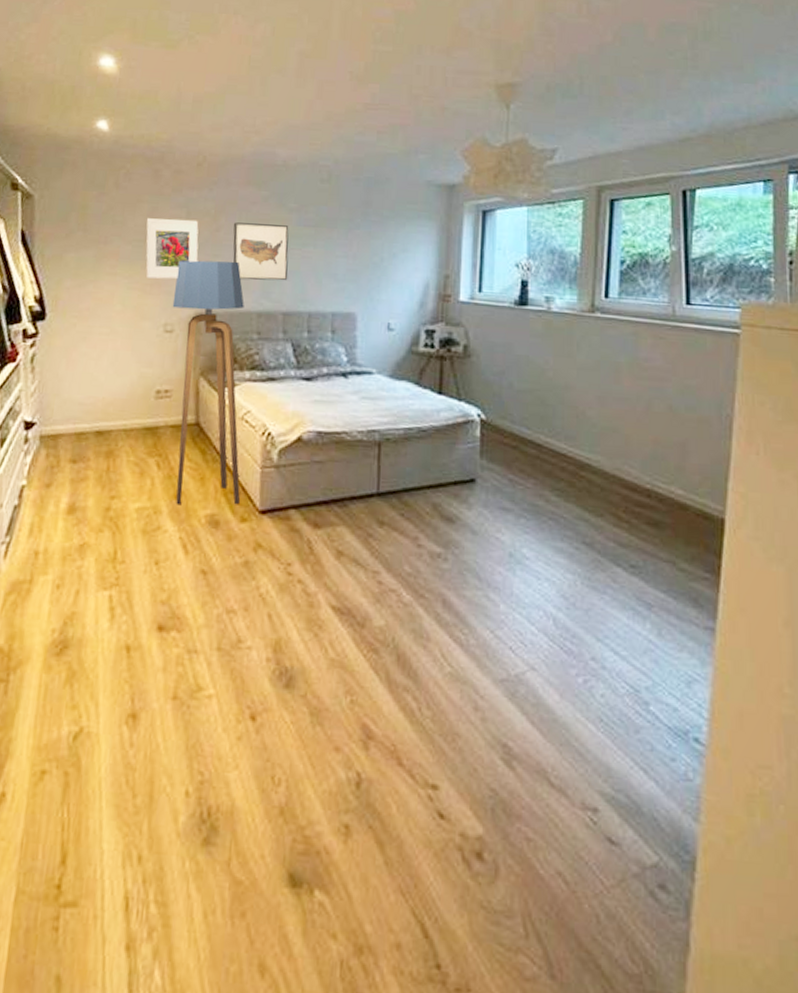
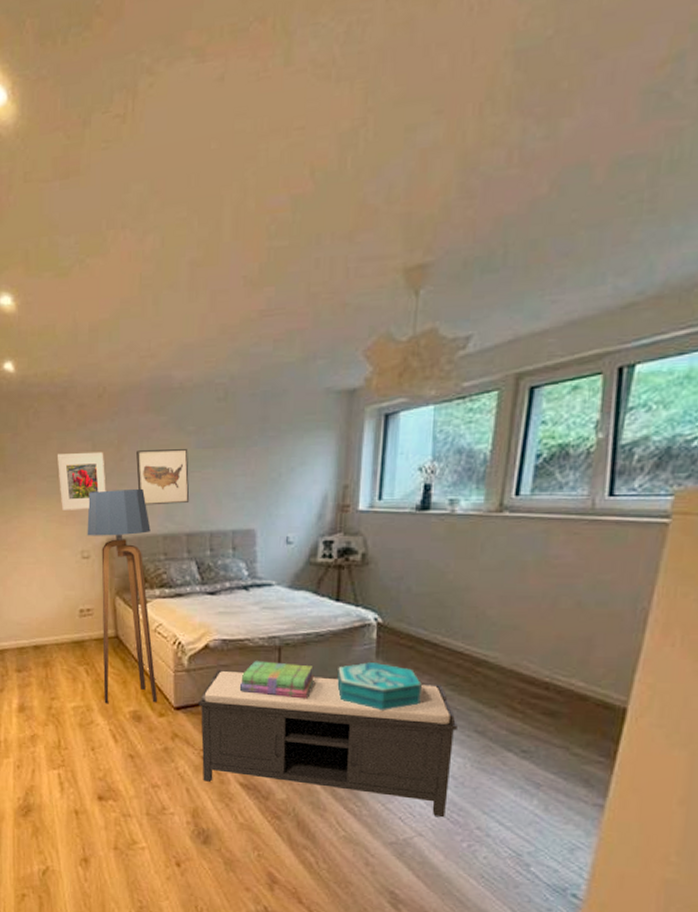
bench: none [287,467,565,647] -> present [198,670,457,818]
stack of books: none [334,457,417,503] -> present [239,661,315,699]
decorative box: none [440,463,527,518] -> present [337,662,422,710]

